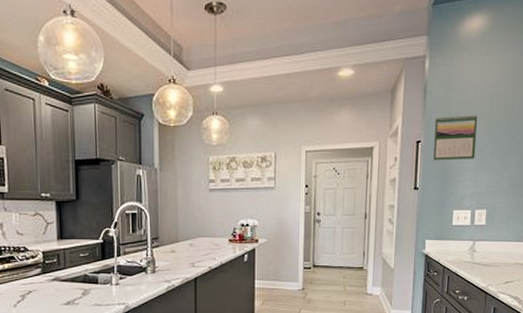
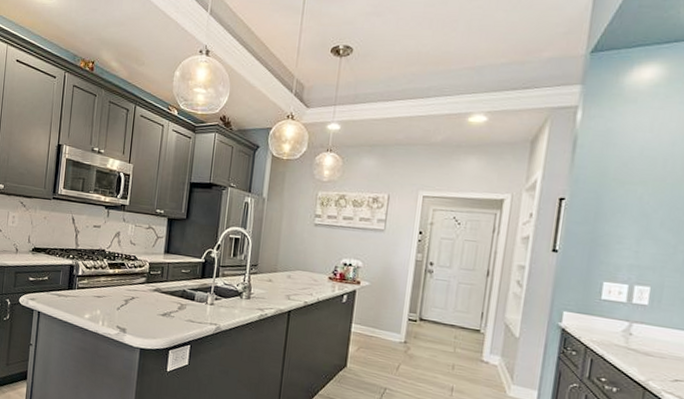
calendar: present [433,114,478,160] -> none [580,173,645,226]

